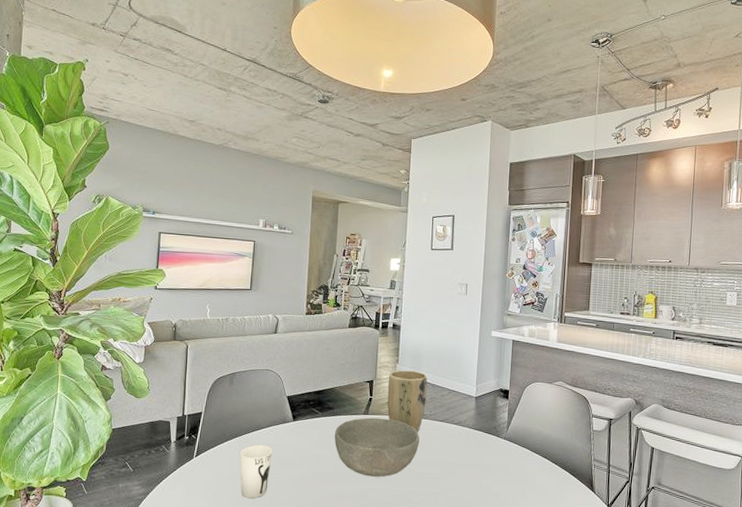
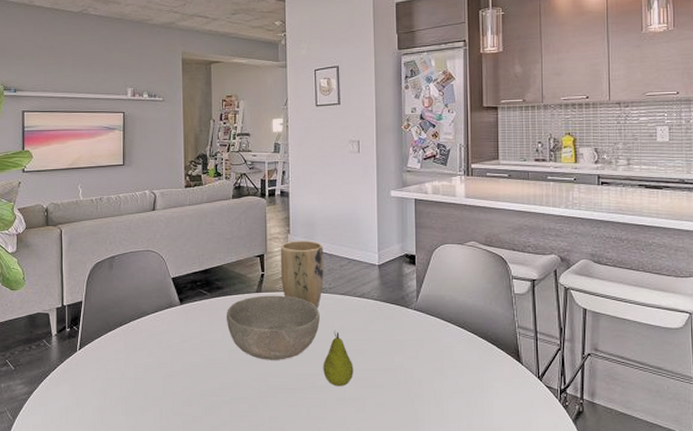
cup: present [239,444,273,499] -> none [125,333,161,392]
fruit: none [418,454,446,504] -> present [323,331,354,387]

